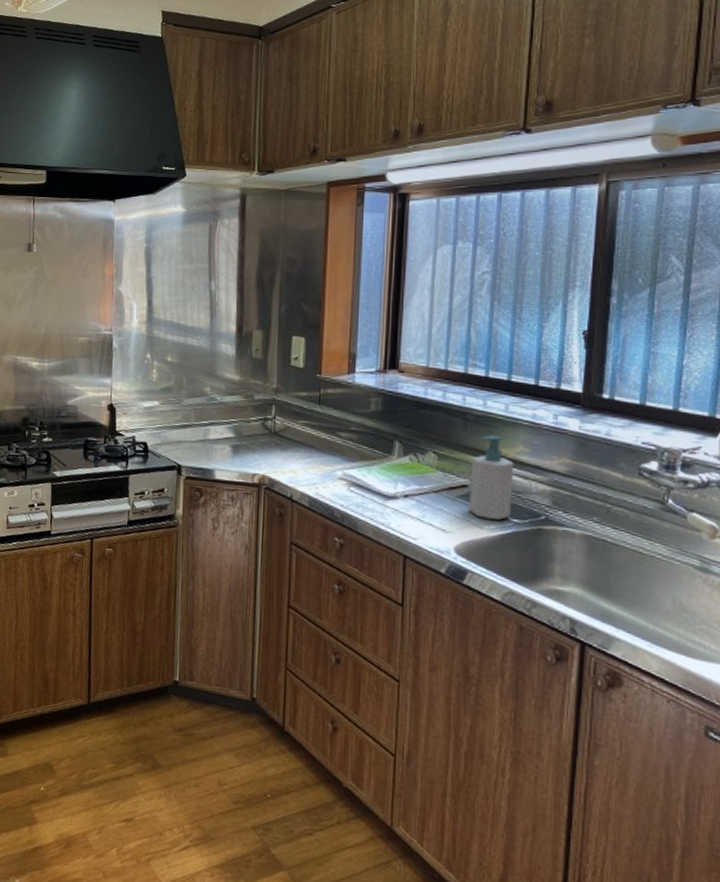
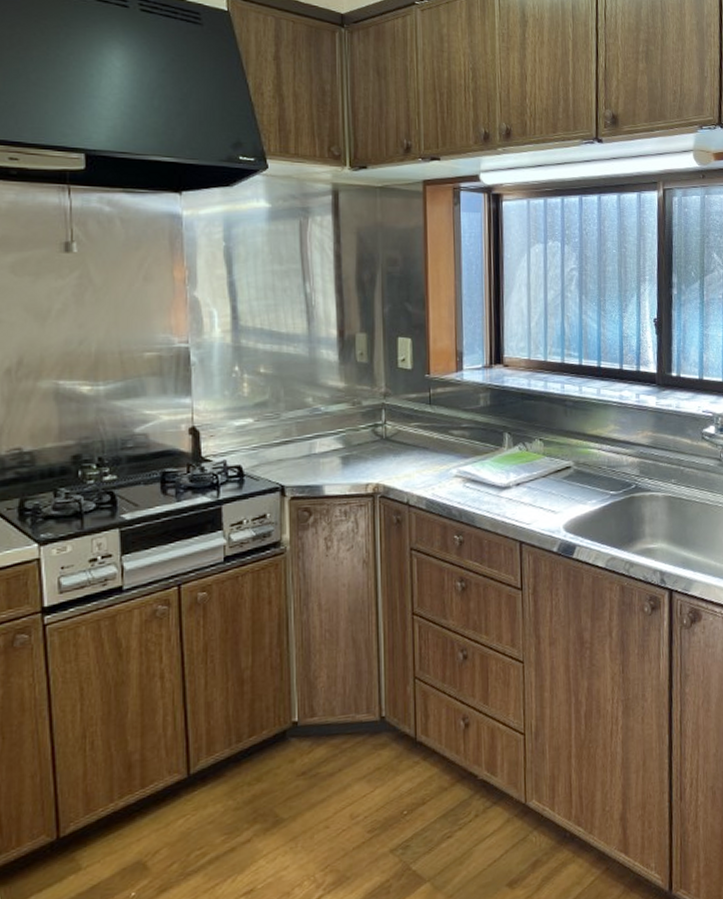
soap bottle: present [468,435,514,520] -> none [572,417,609,495]

